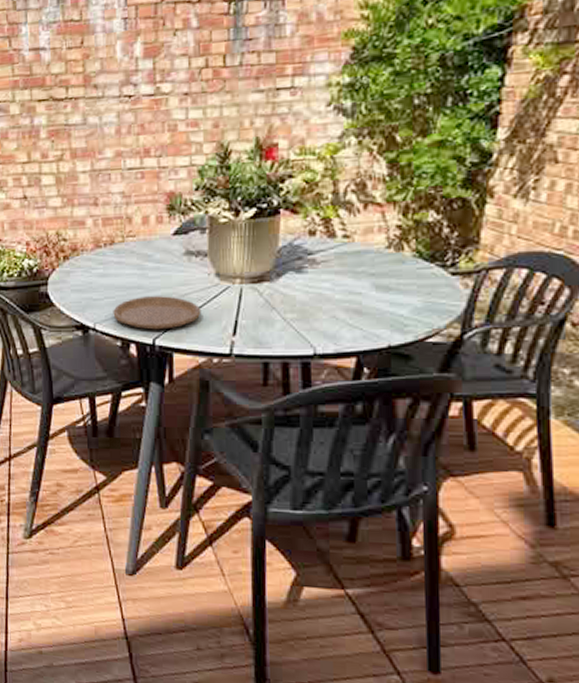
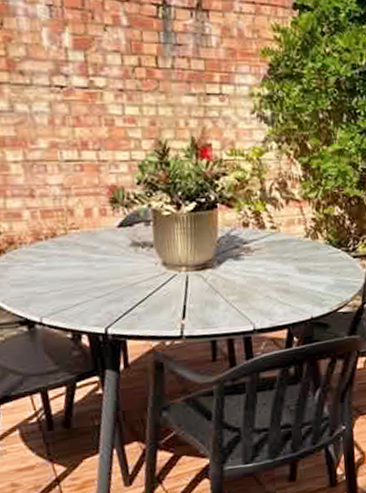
plate: present [113,296,202,330] -> none [60,286,152,320]

